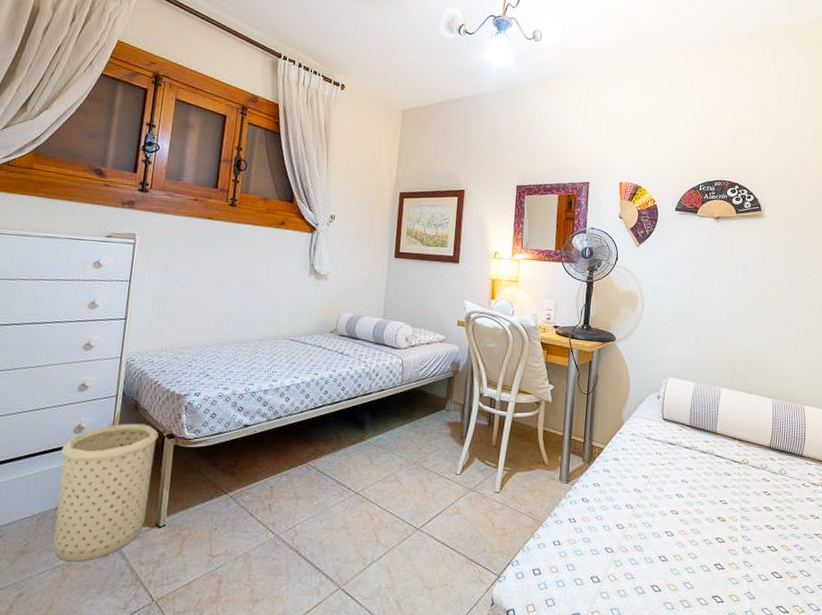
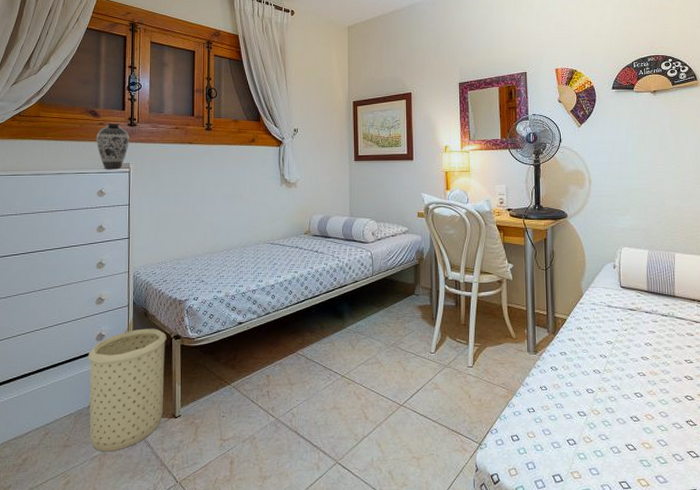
decorative vase: none [98,185,139,240] -> present [96,123,129,170]

